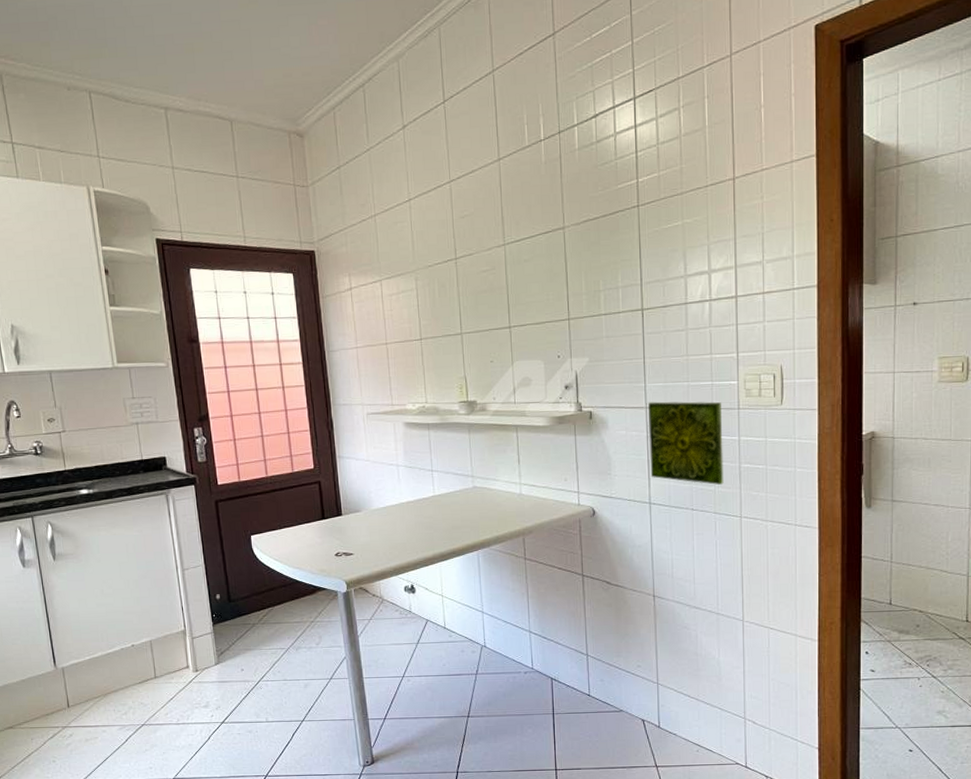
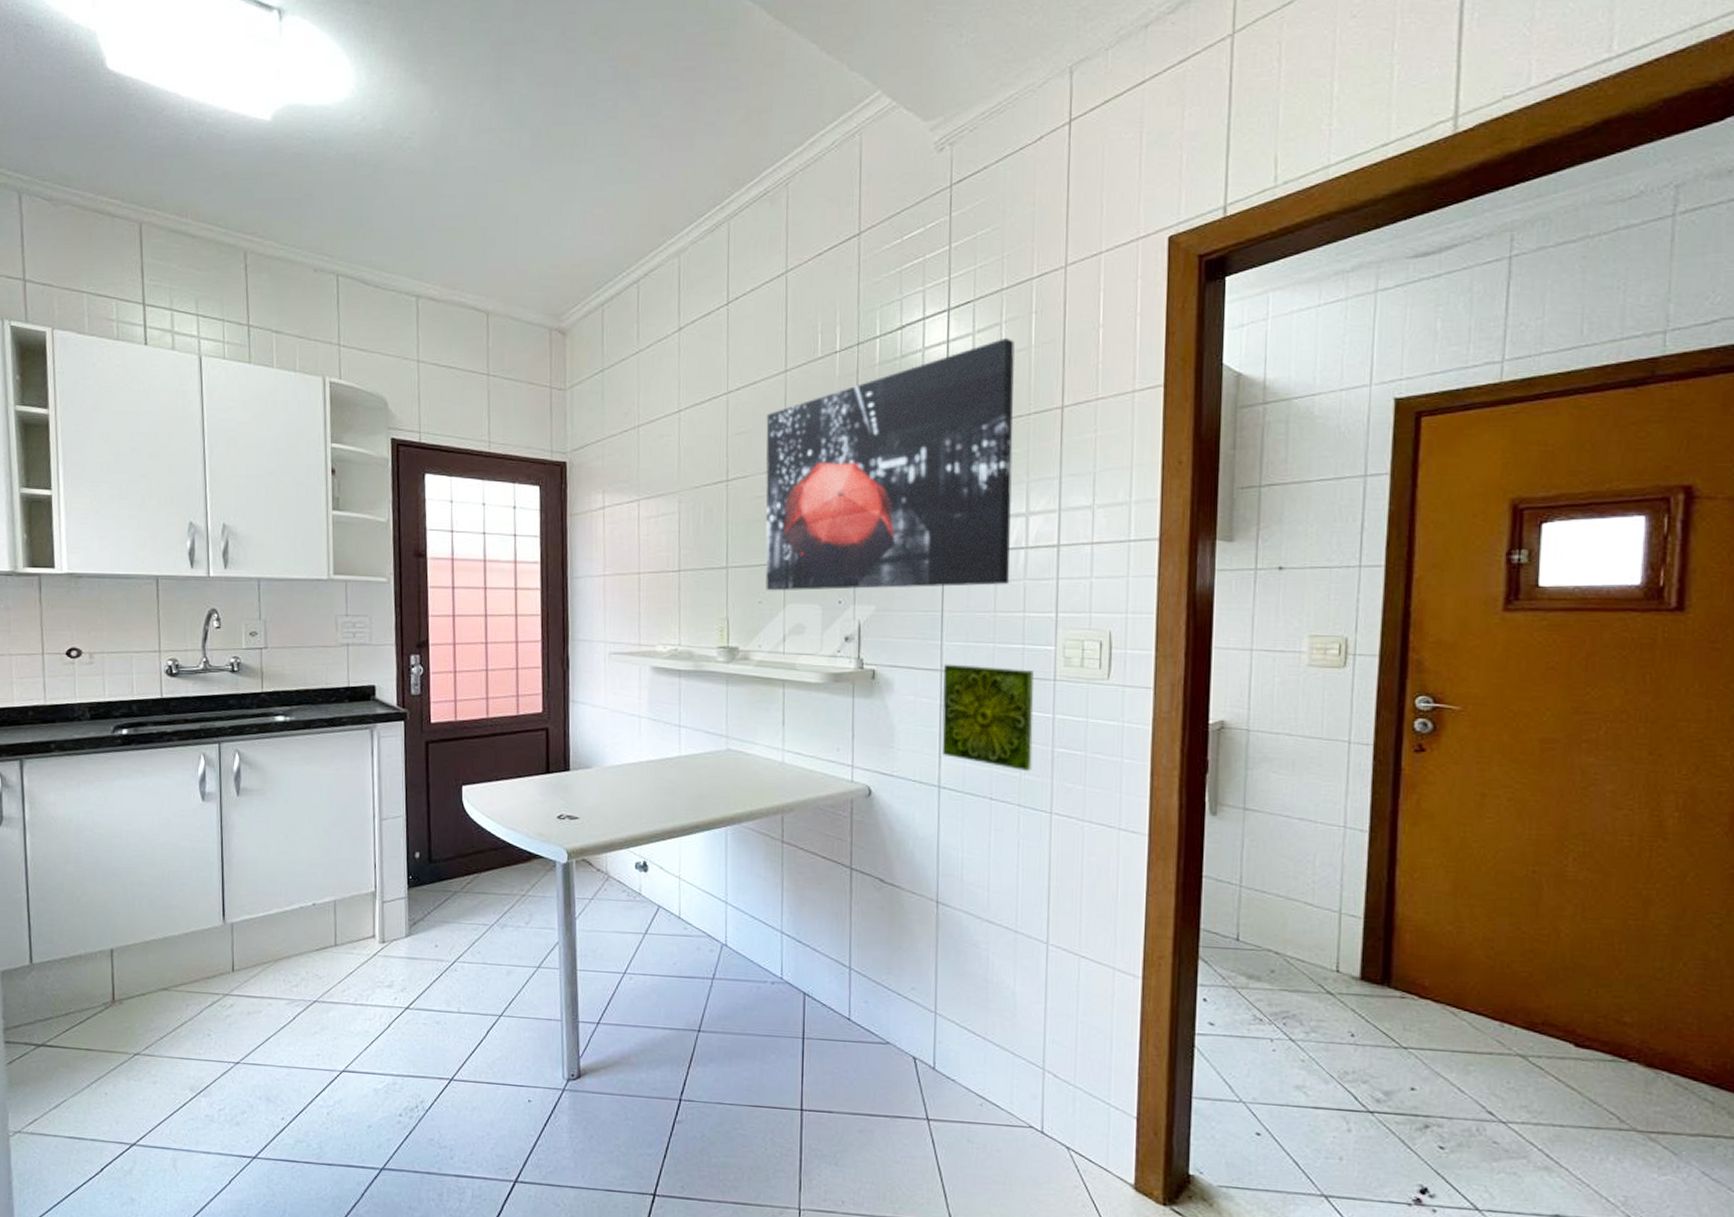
wall art: none [485,121,698,351] -> present [765,339,1015,591]

